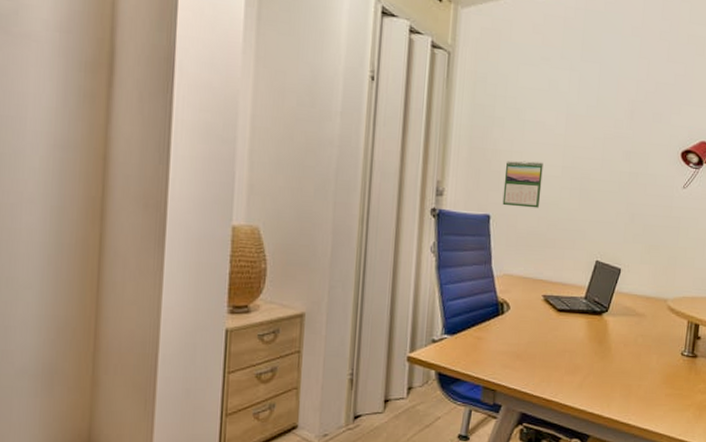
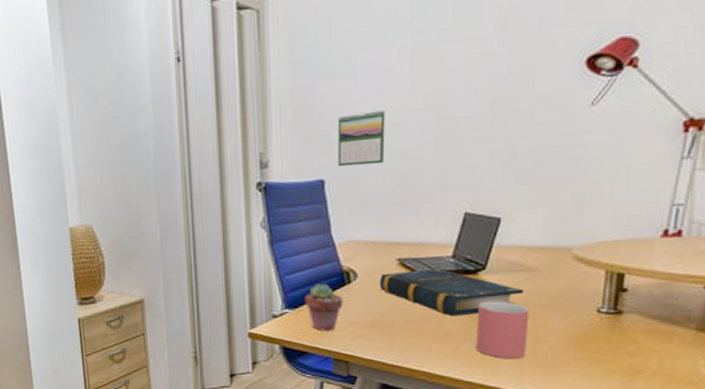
potted succulent: none [463,312,496,359] -> present [305,283,343,332]
book: none [527,307,634,352] -> present [380,268,524,317]
mug: none [597,340,637,393] -> present [476,301,530,359]

